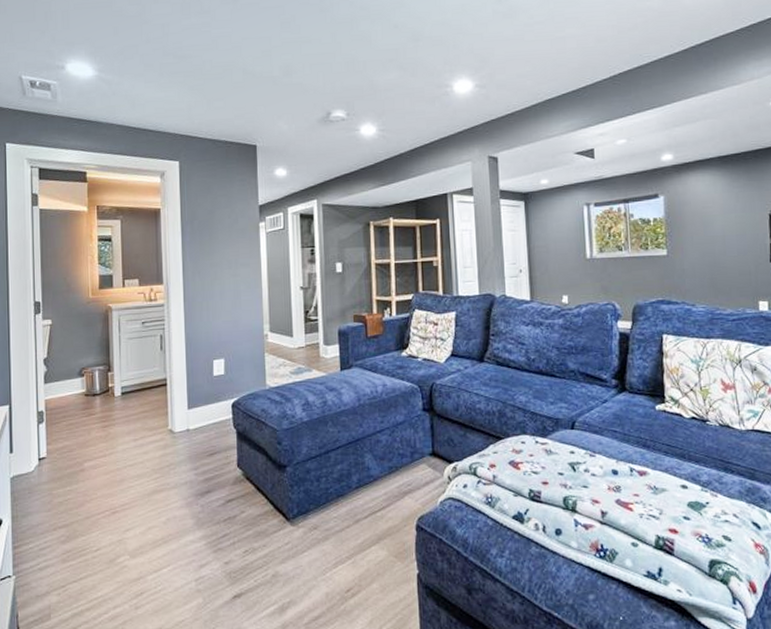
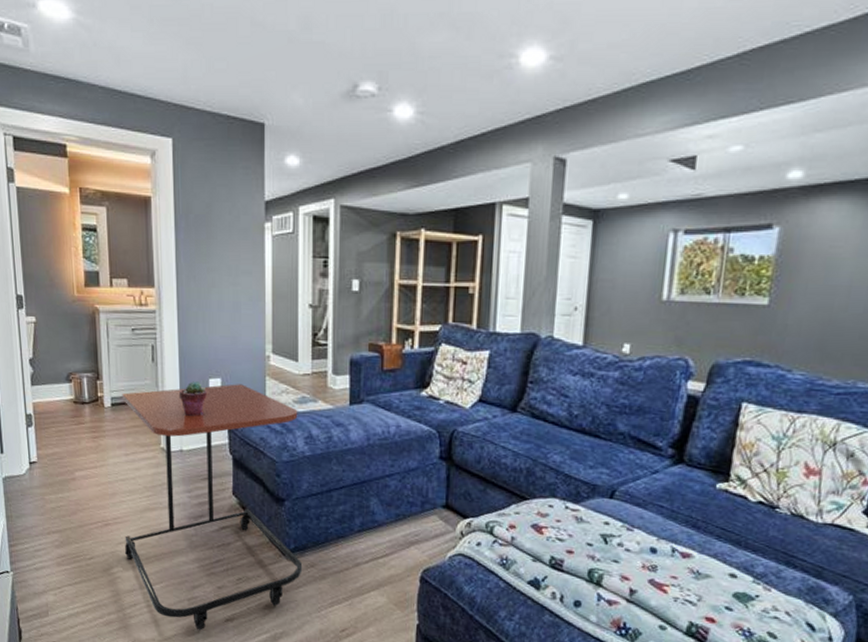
side table: none [131,362,306,612] -> present [122,384,303,631]
potted succulent: none [186,364,211,396] -> present [180,381,207,416]

